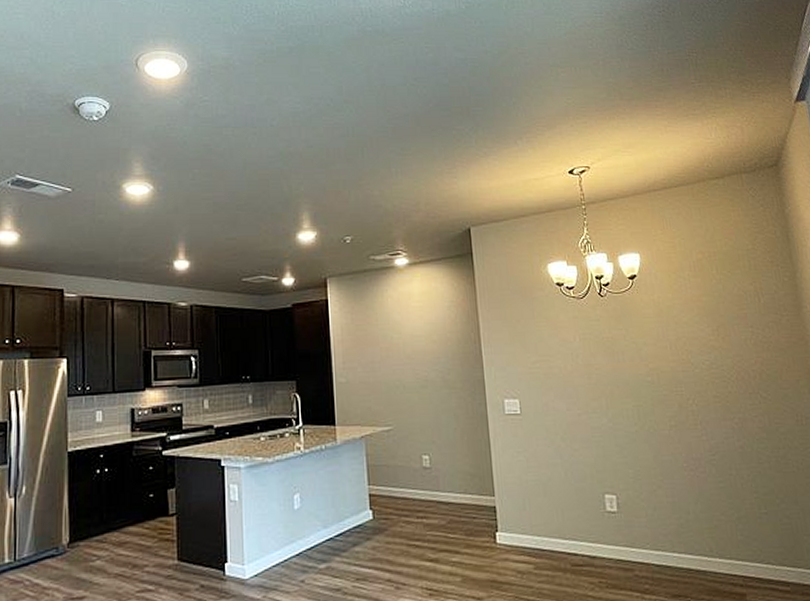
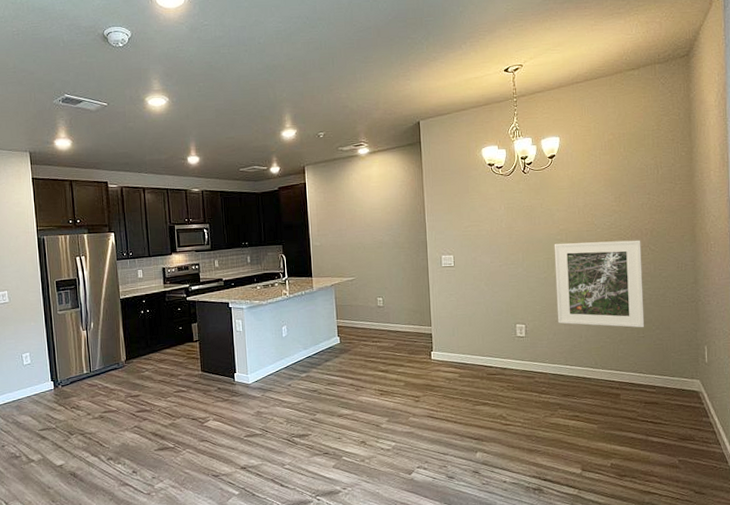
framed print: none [644,384,766,501] -> present [554,240,645,328]

